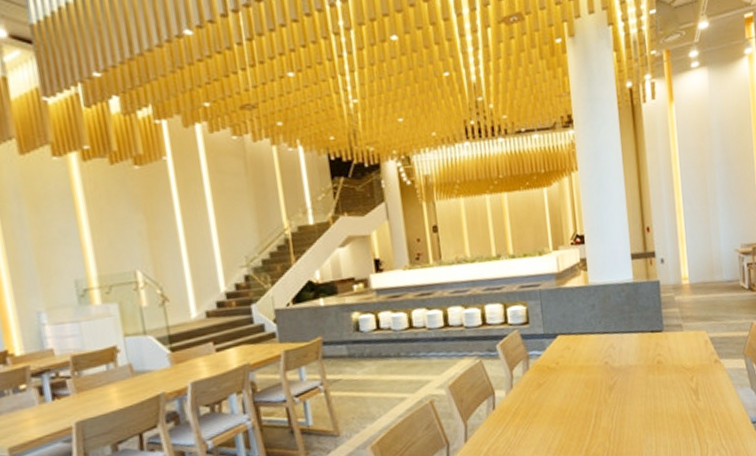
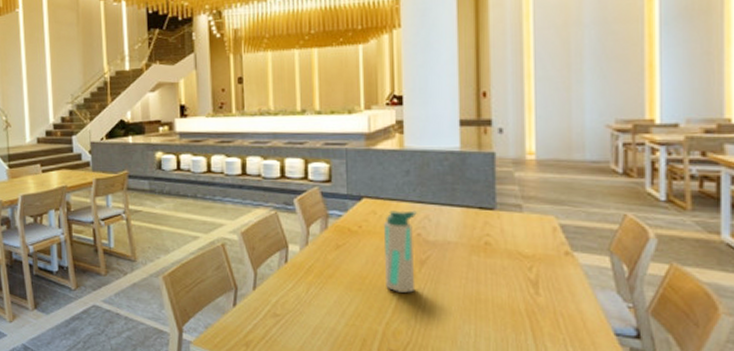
water bottle: none [576,341,607,420] -> present [383,210,417,293]

